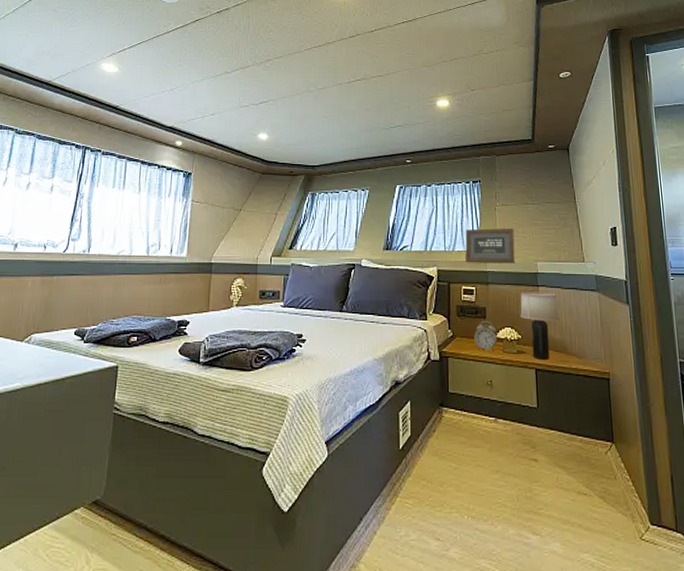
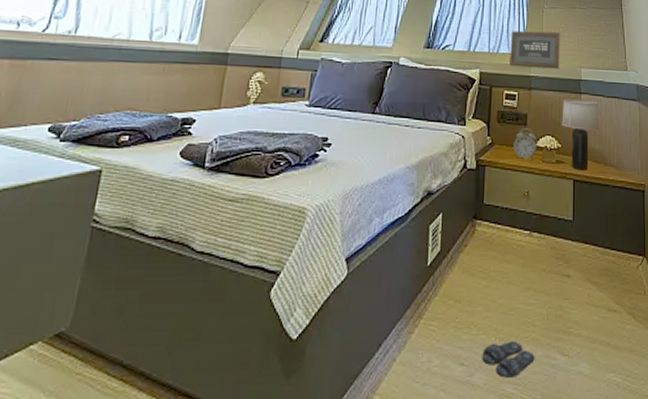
slippers: none [456,519,507,553] -> present [482,340,535,378]

